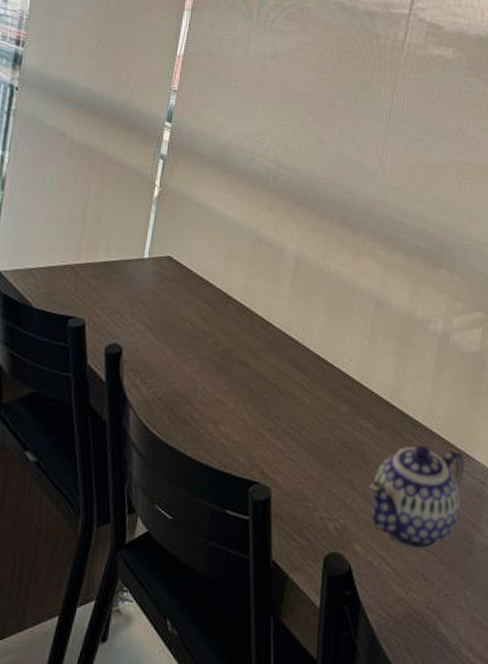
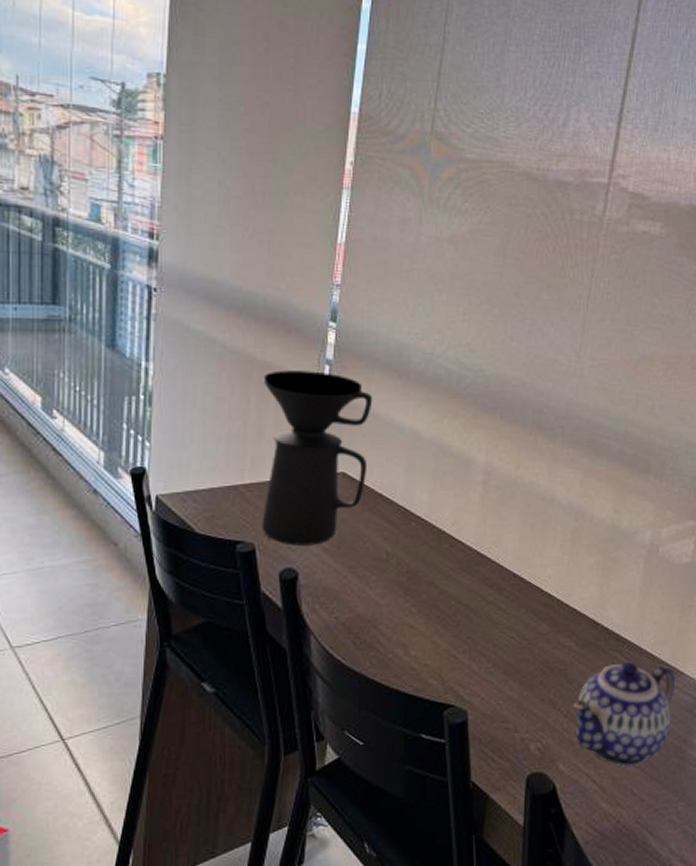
coffee maker: none [92,163,200,323] -> present [262,370,373,546]

